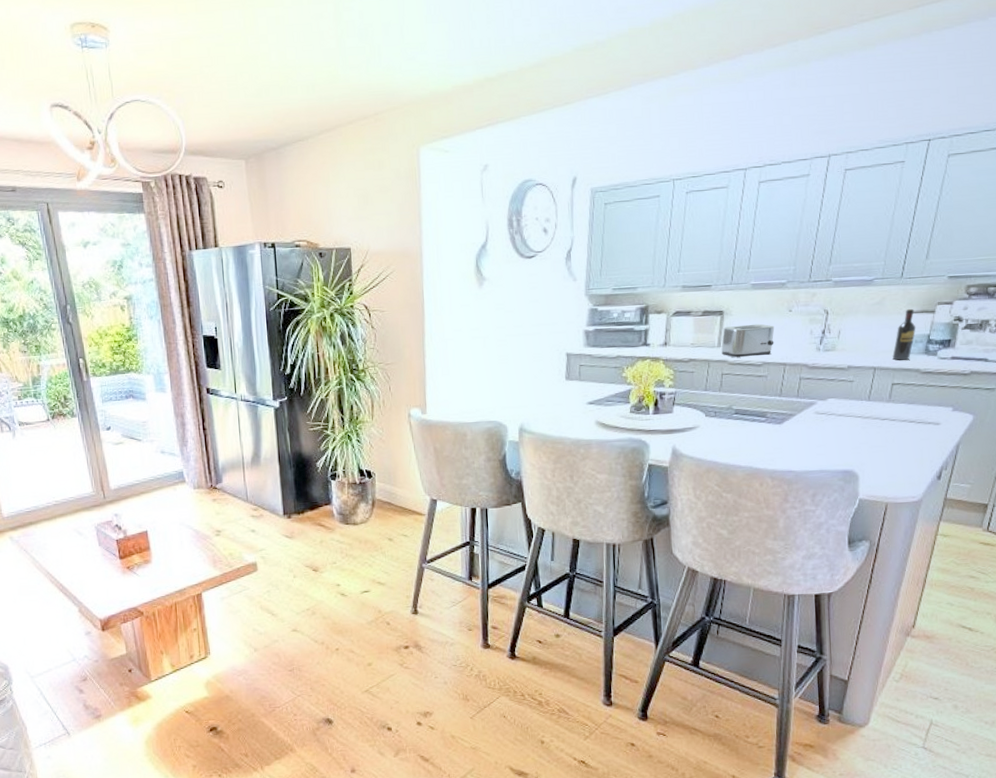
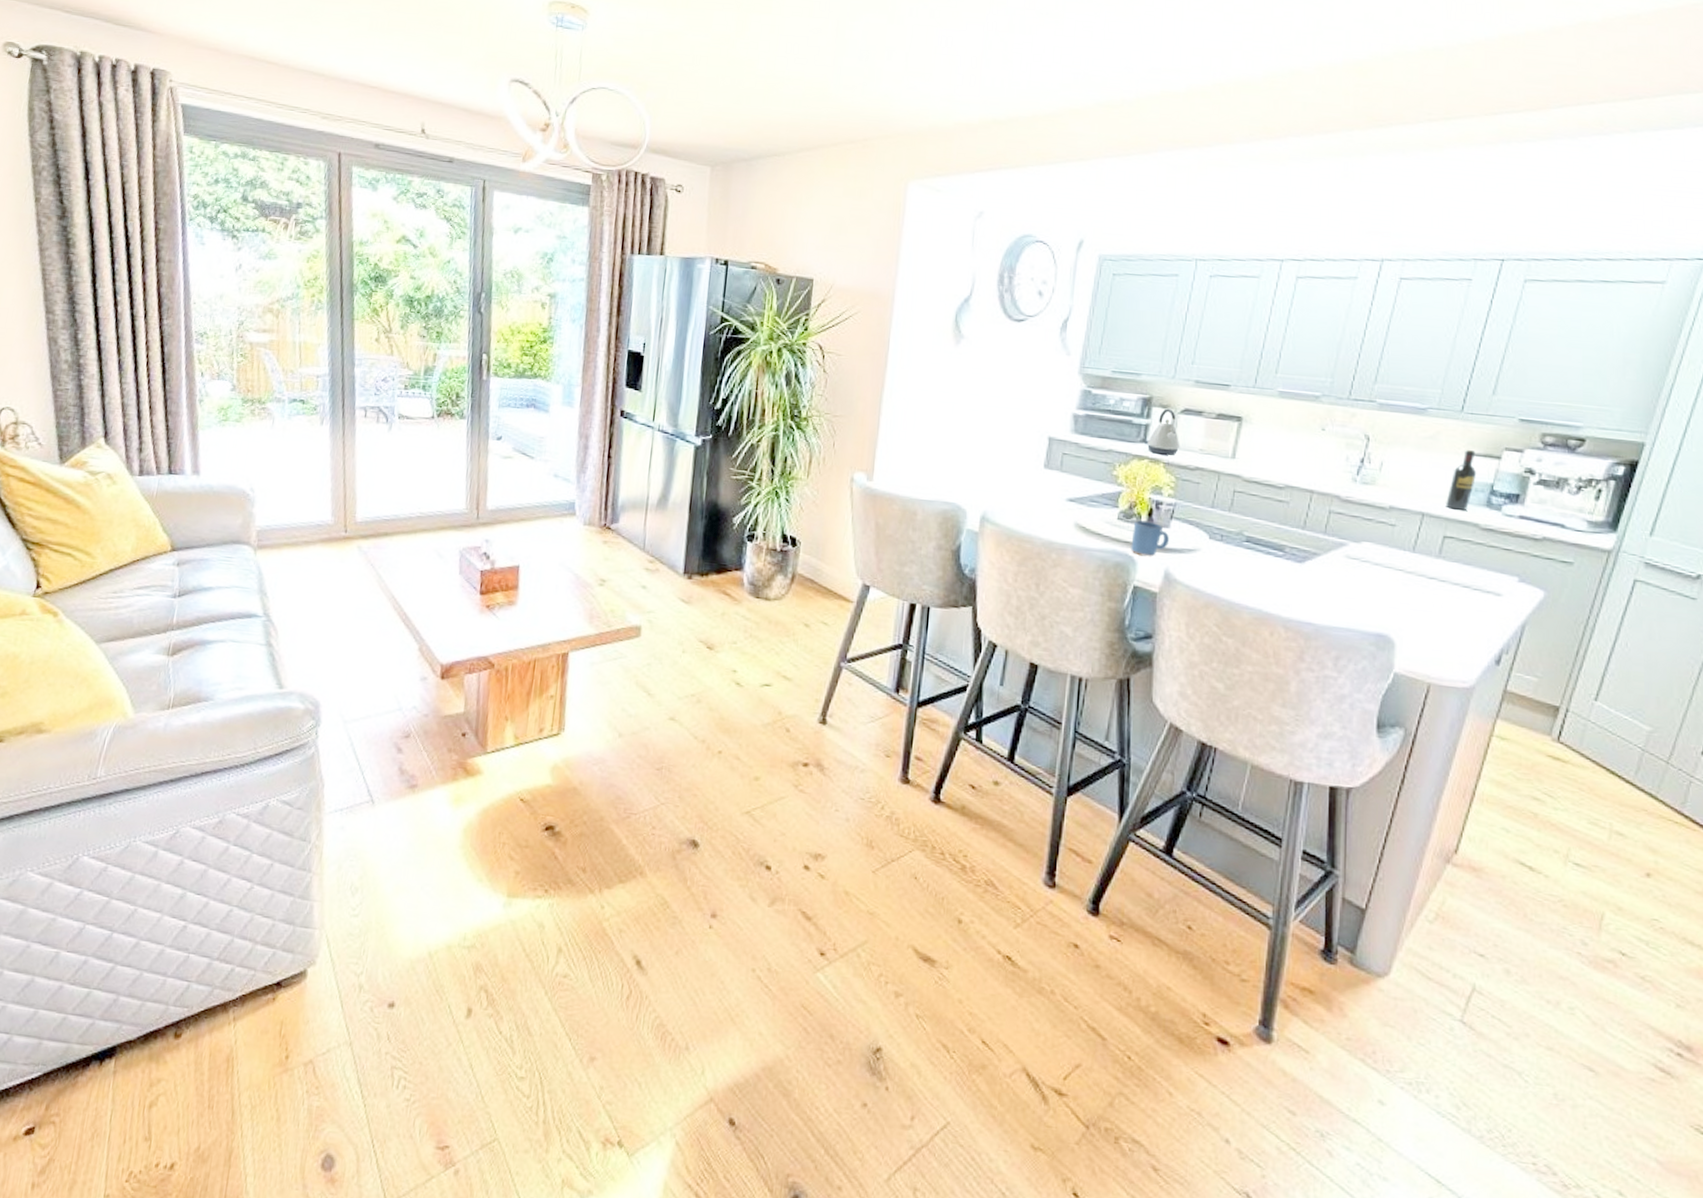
mug: none [643,410,673,440] -> present [1131,520,1169,557]
kettle: none [648,313,675,353] -> present [1147,408,1180,455]
toaster: present [721,323,775,358] -> none [1235,436,1303,477]

